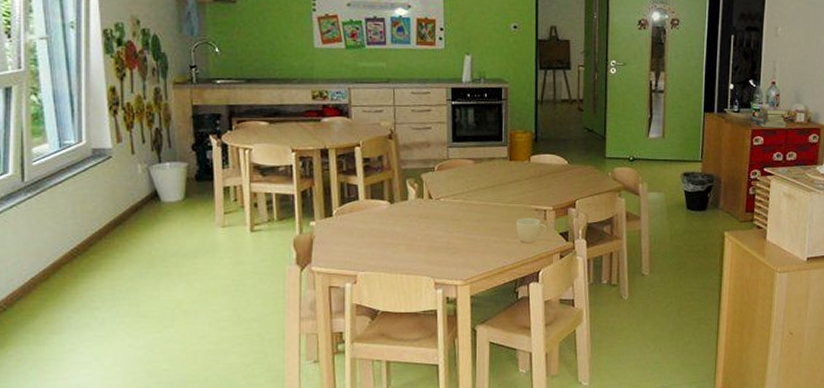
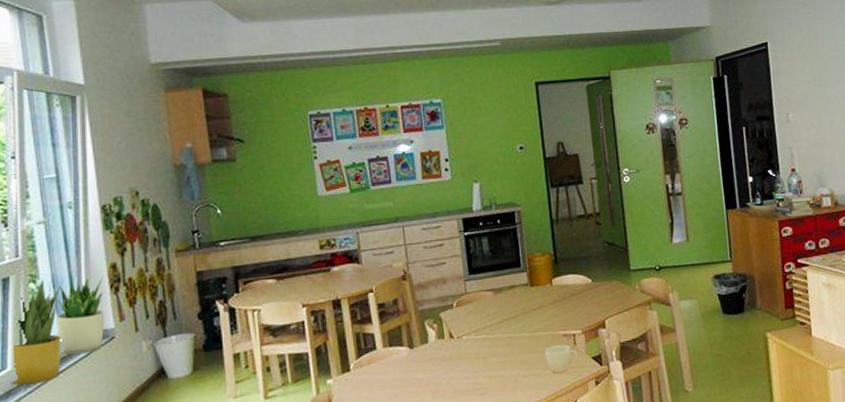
planter: none [11,93,64,190] -> present [10,280,64,386]
planter: none [56,97,102,169] -> present [56,276,104,356]

